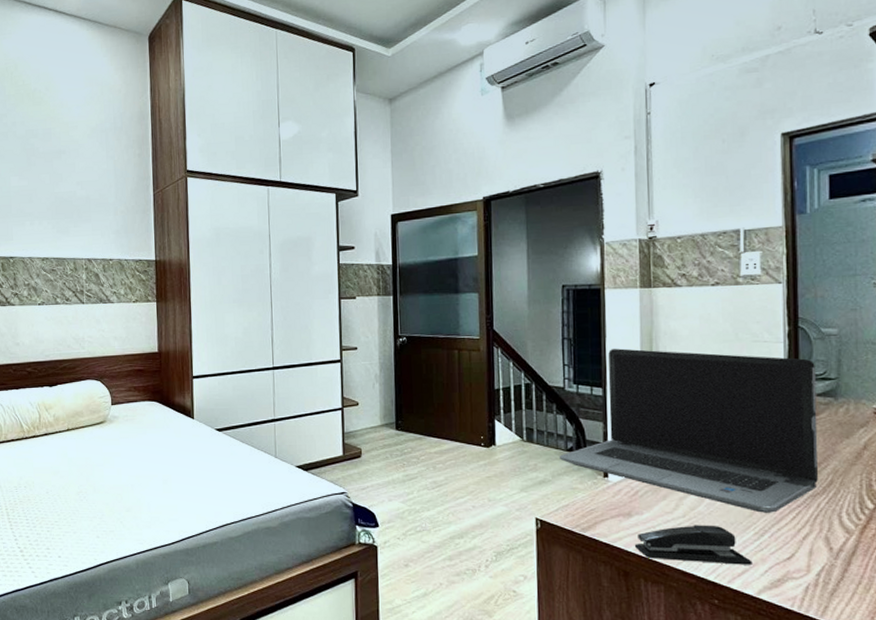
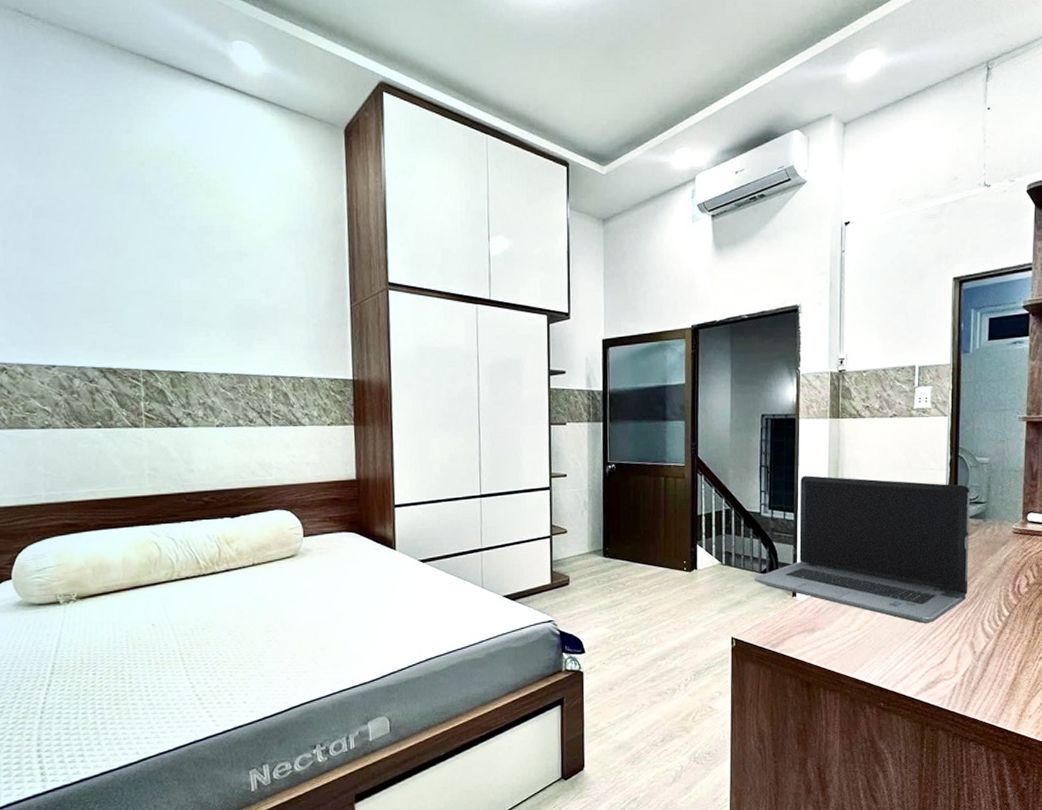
stapler: present [634,525,753,565] -> none [816,636,913,671]

